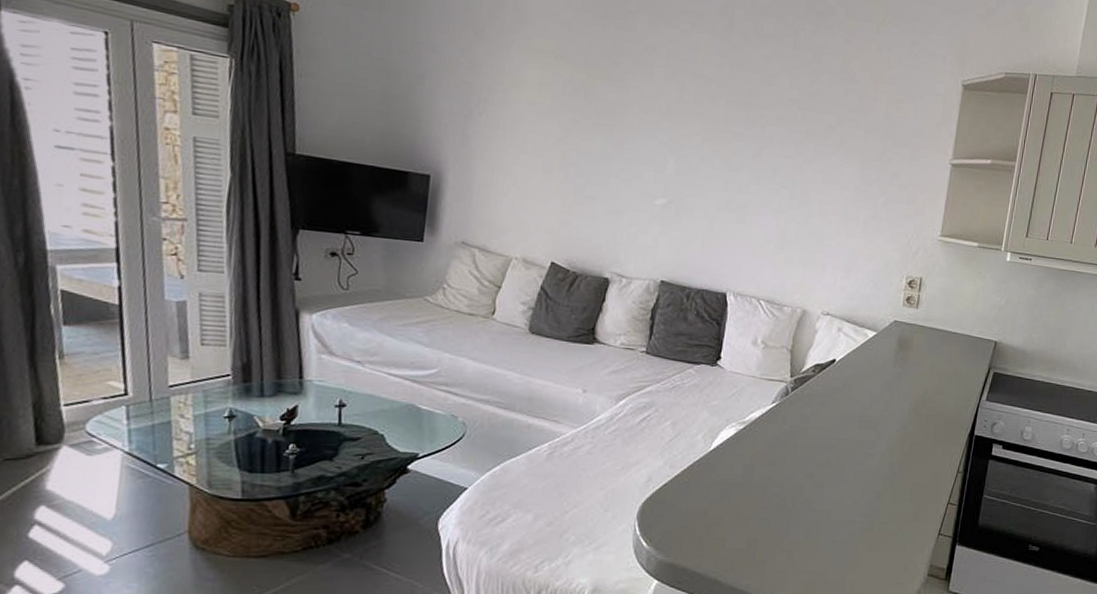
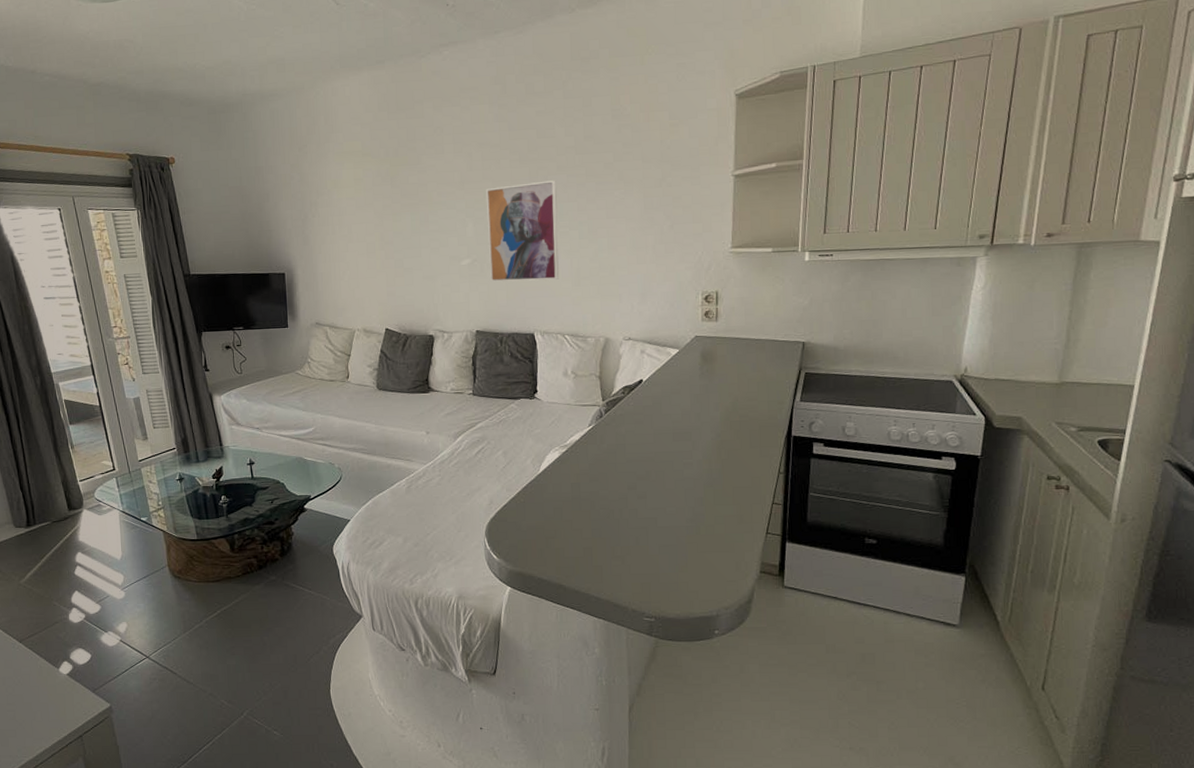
wall art: none [686,125,774,239] -> present [485,180,559,282]

